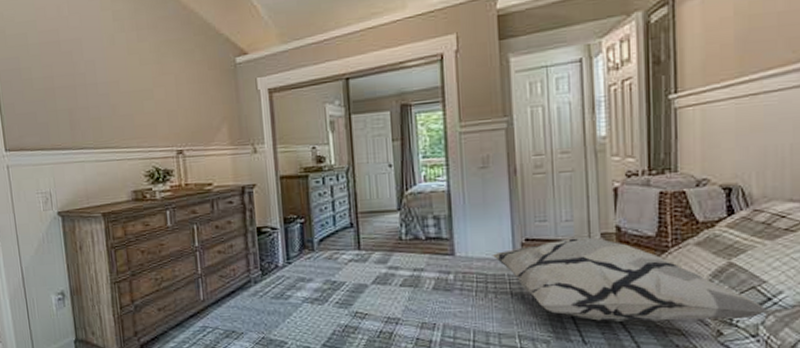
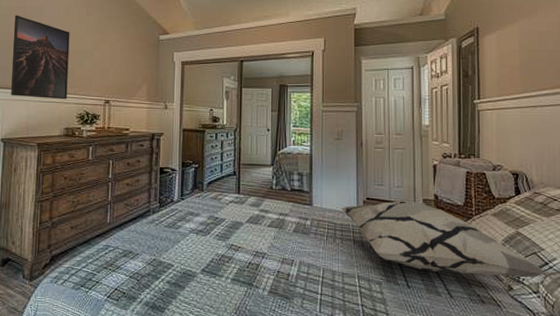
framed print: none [47,53,130,158] -> present [11,15,70,100]

